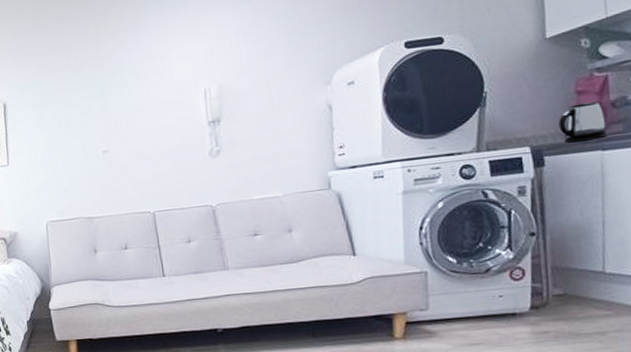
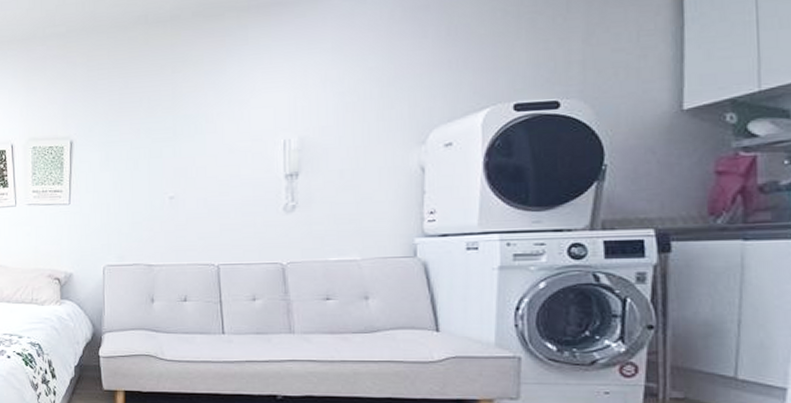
kettle: present [558,101,607,143] -> none [692,183,751,229]

